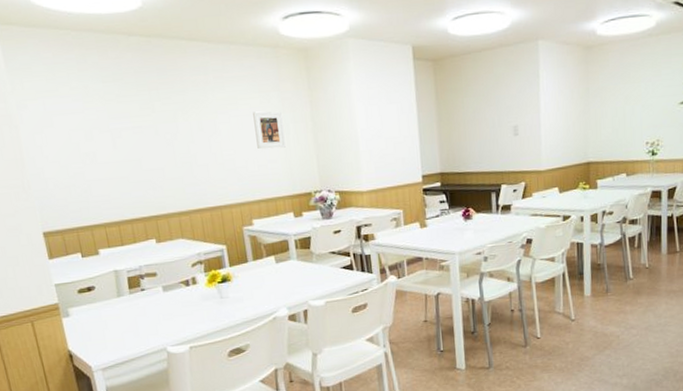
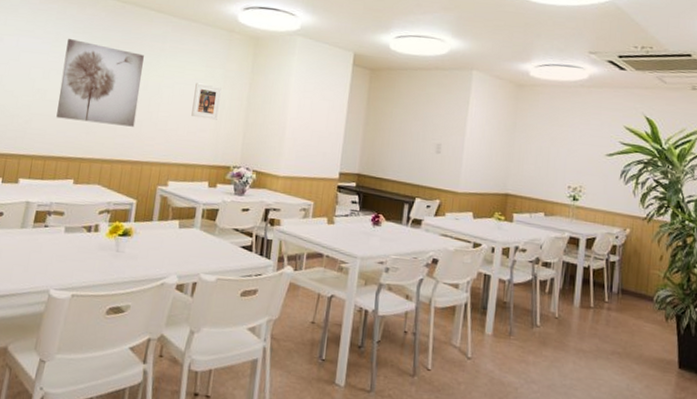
wall art: none [99,90,201,180] -> present [56,39,144,127]

